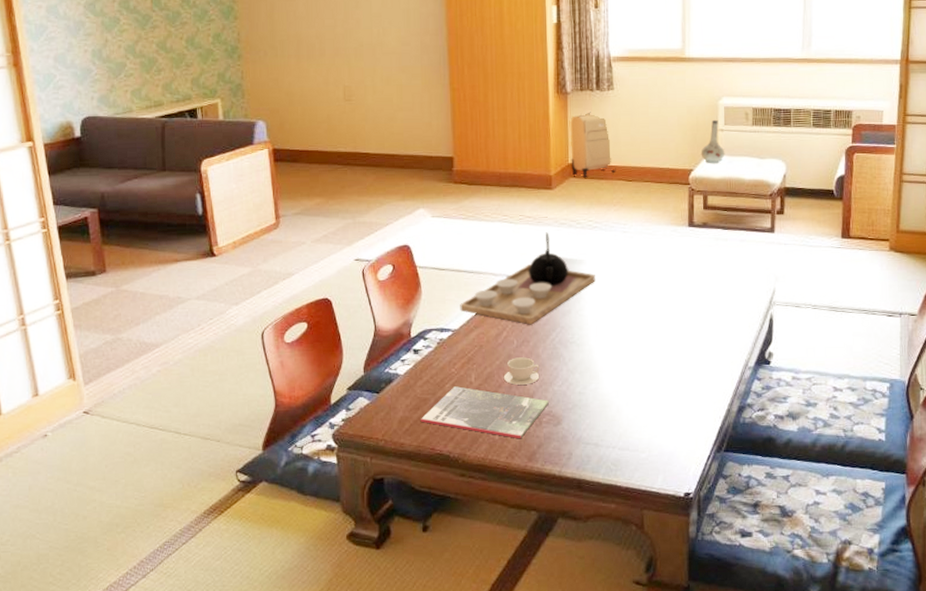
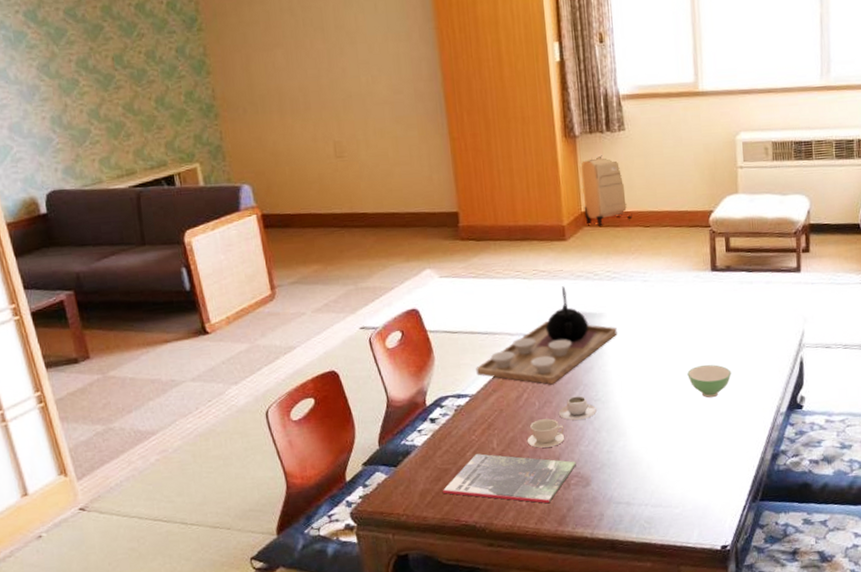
teacup: none [534,337,571,360] -> present [558,396,597,420]
bowl: none [660,316,703,348] -> present [687,364,732,398]
vase: present [700,119,725,164] -> none [720,156,746,204]

